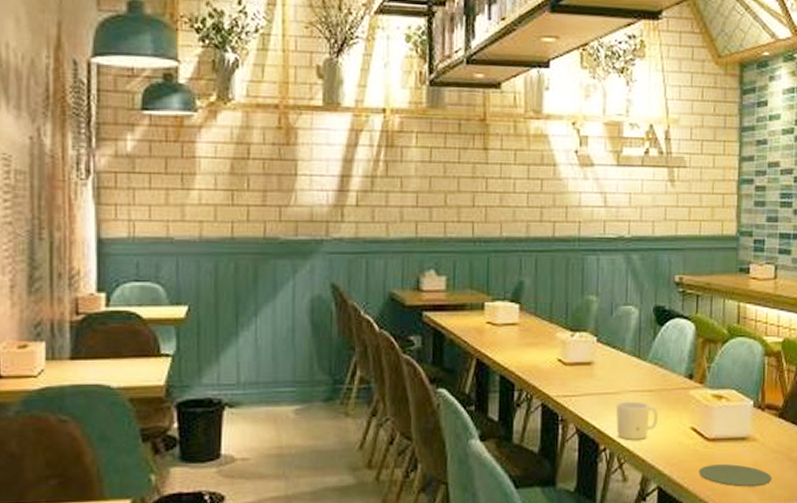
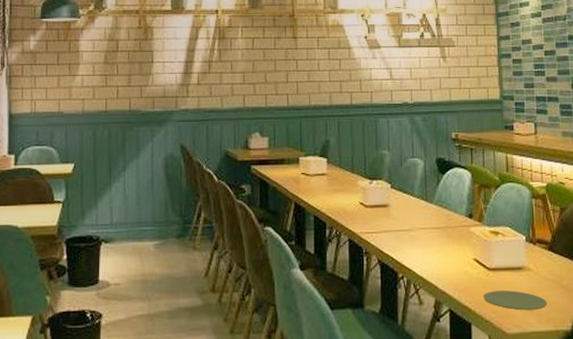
mug: present [615,400,659,441] -> none [410,236,446,270]

